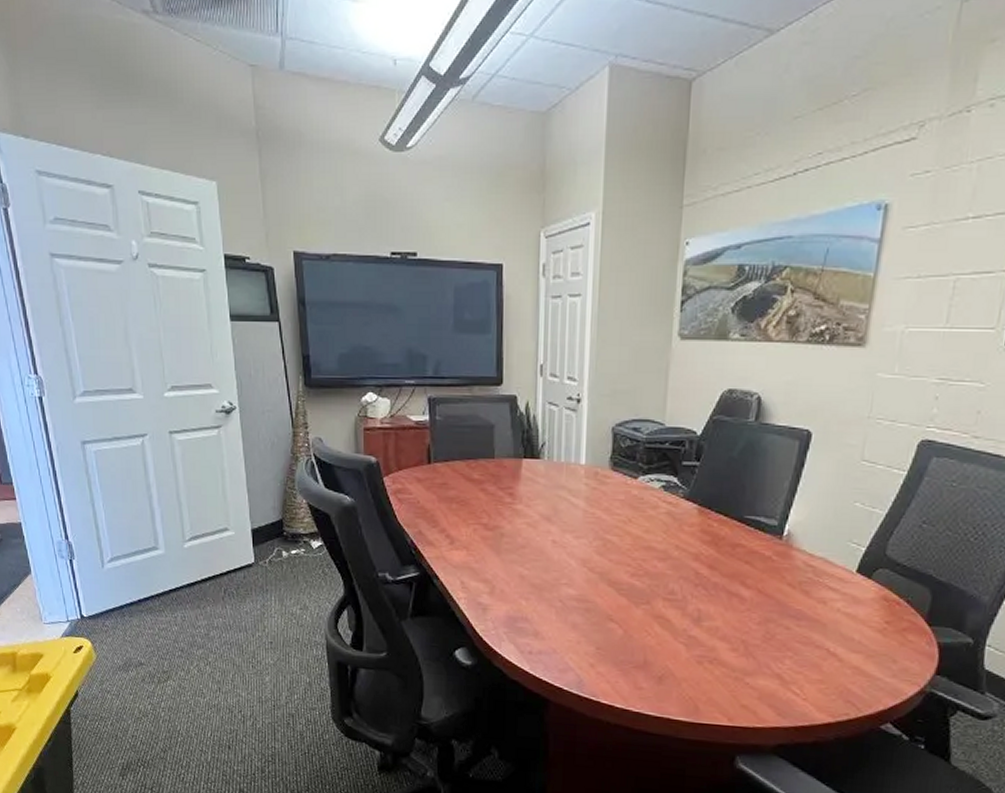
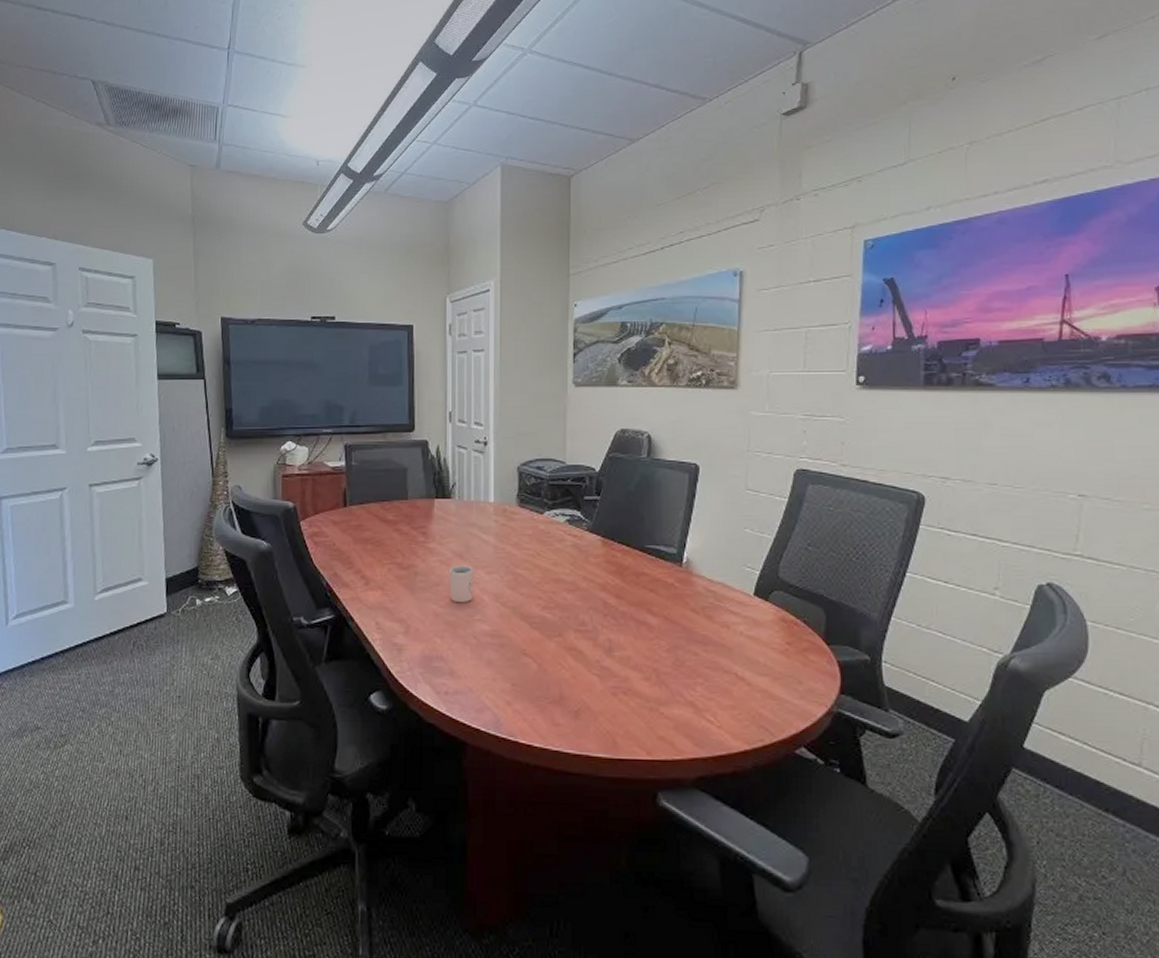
mug: none [535,528,562,567] -> present [448,565,474,603]

